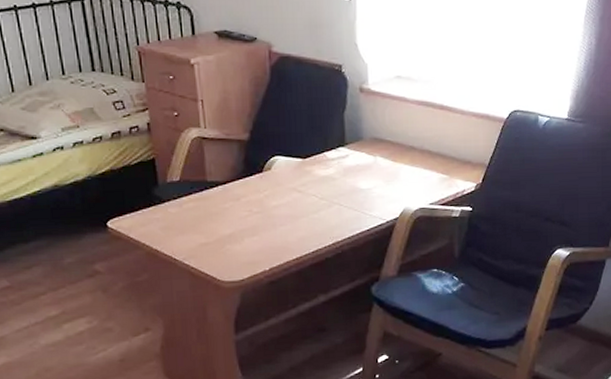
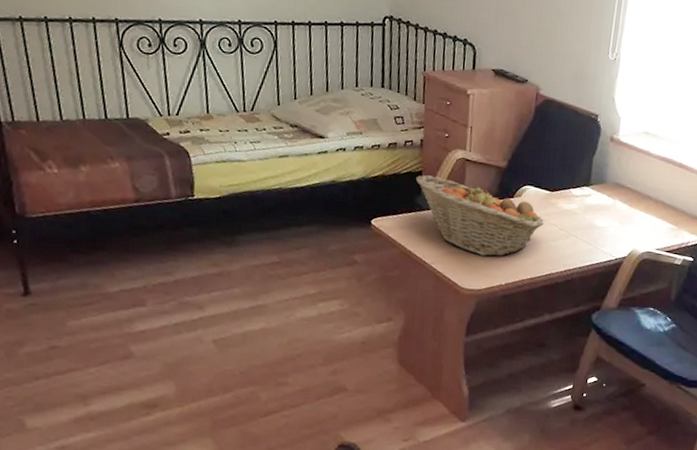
fruit basket: none [148,162,302,242] -> present [415,175,544,257]

